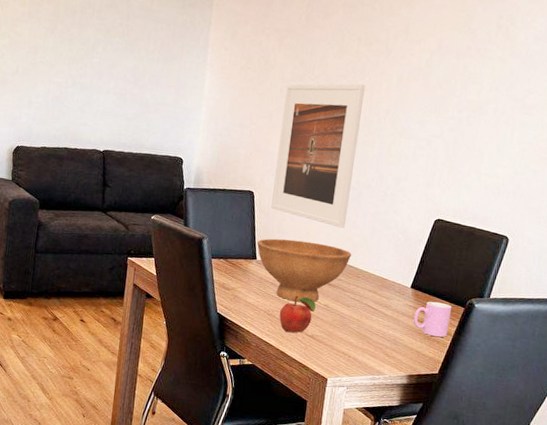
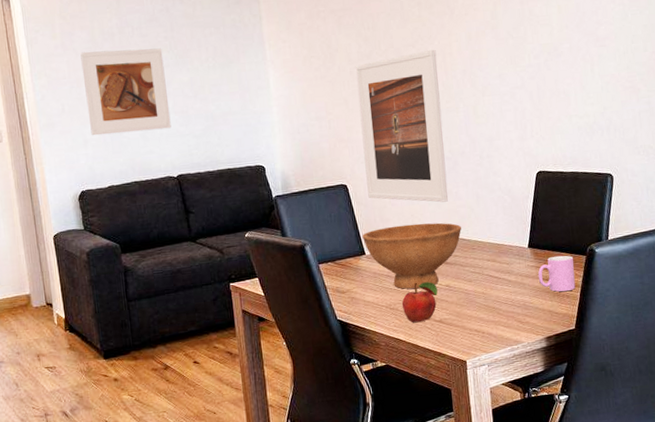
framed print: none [36,22,115,107] -> present [80,48,172,136]

